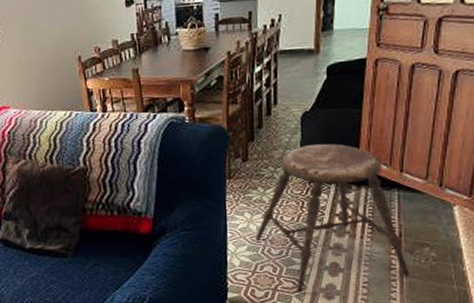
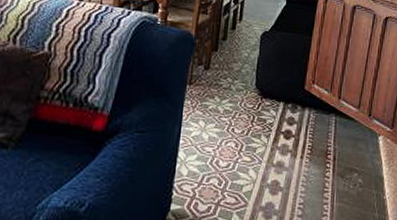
stool: present [255,144,409,292] -> none [206,62,340,209]

